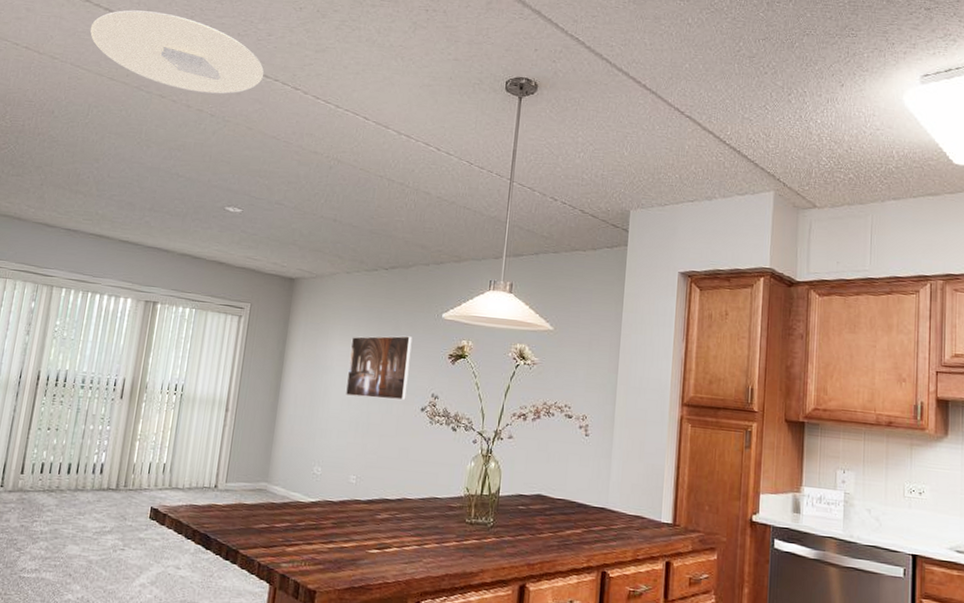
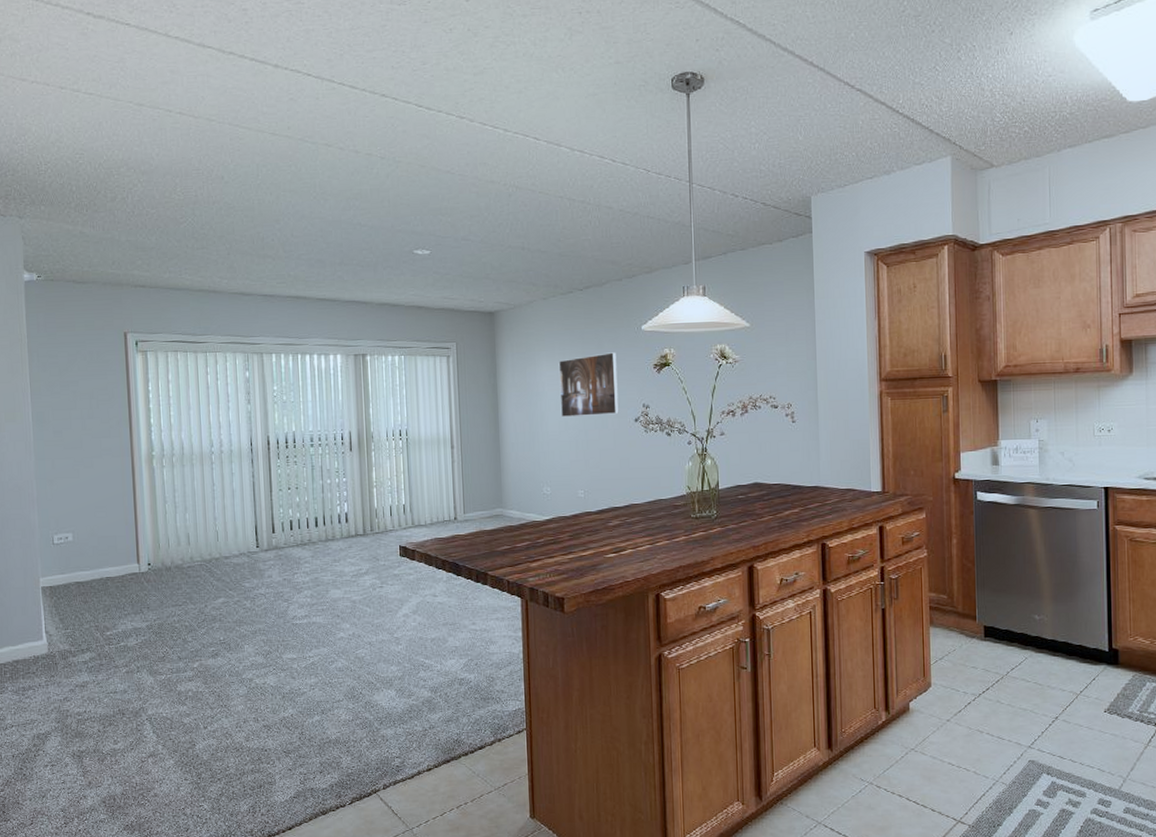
ceiling light: present [90,10,264,94] -> none [240,55,427,136]

